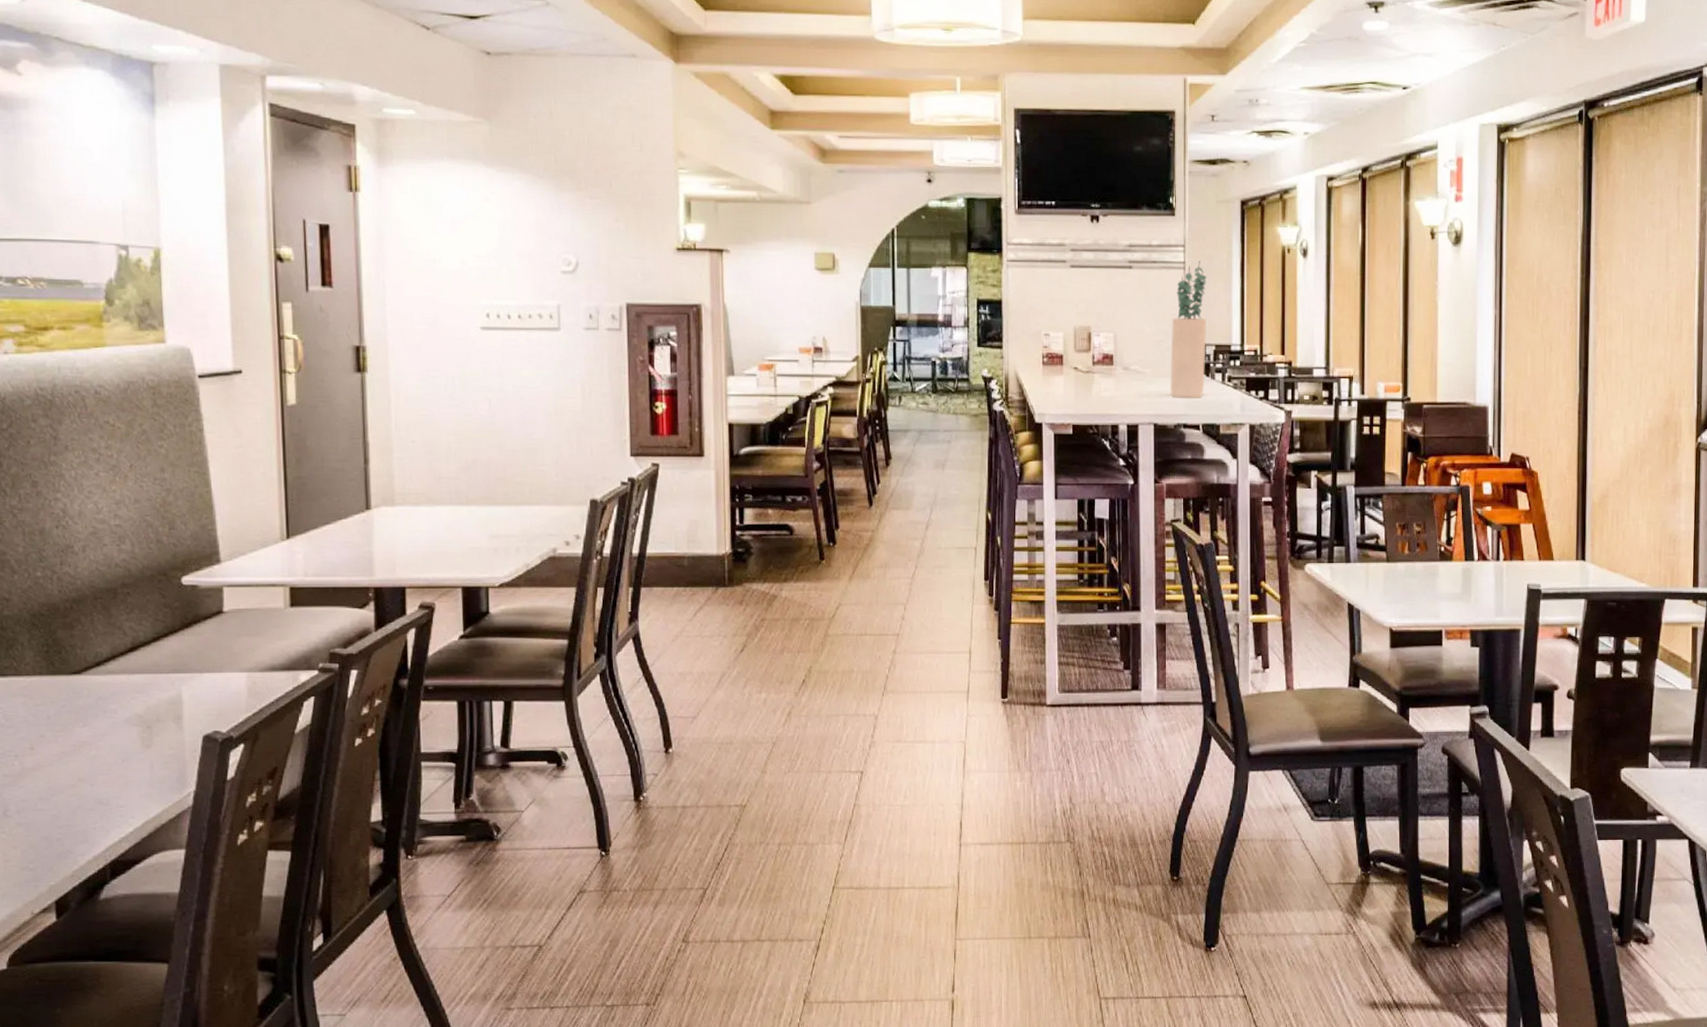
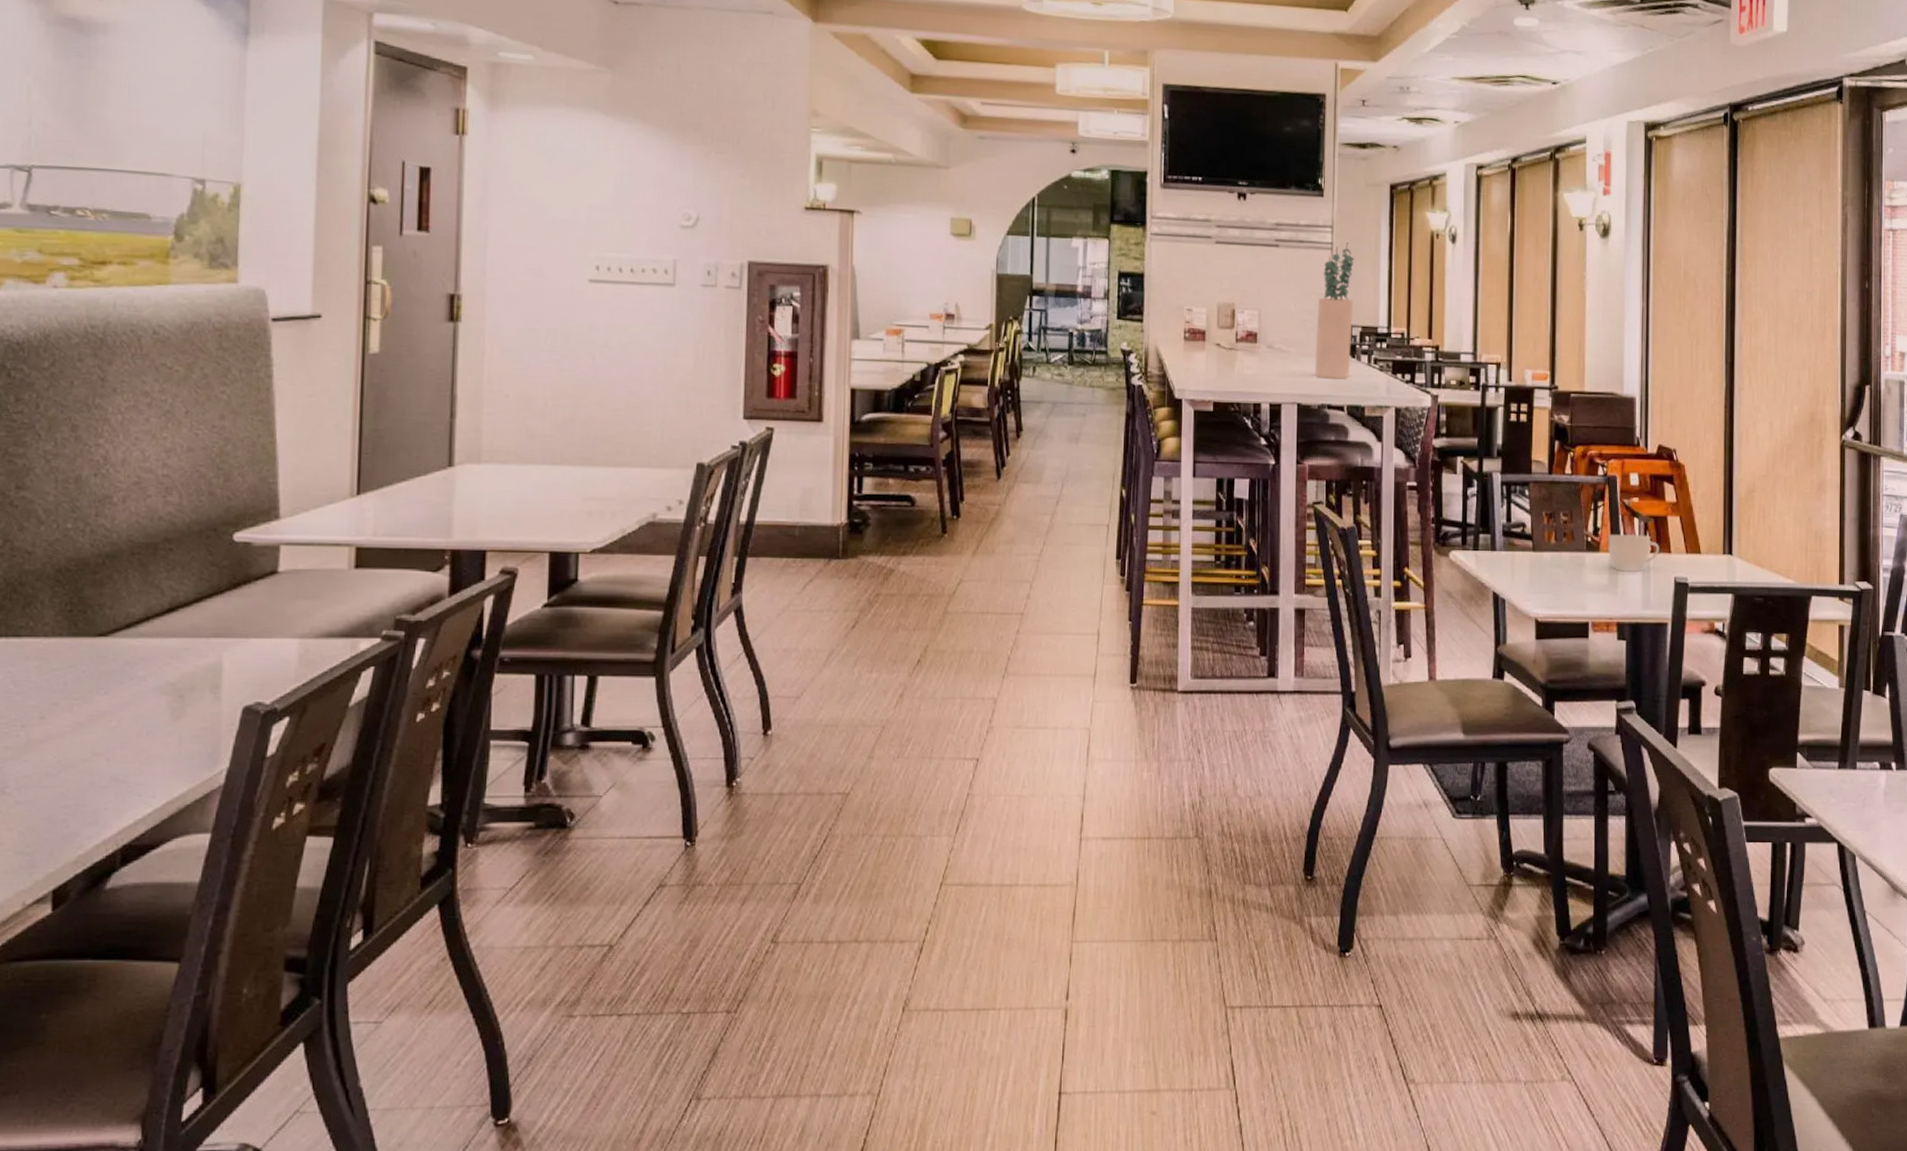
cup: none [1460,543,1512,581] -> present [1607,534,1659,573]

